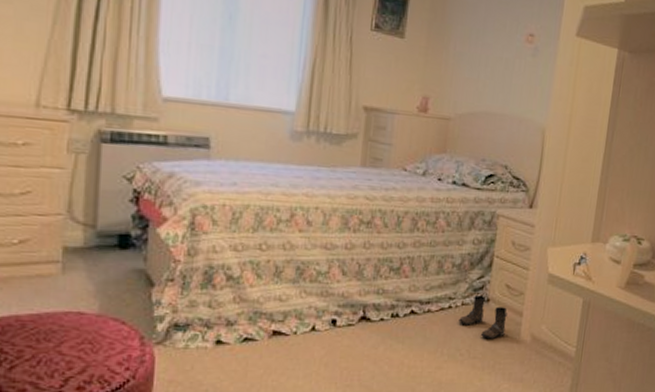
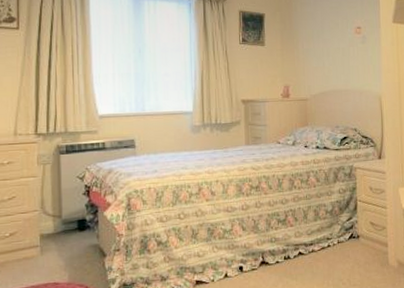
boots: present [458,294,507,339] -> none [337,233,376,268]

